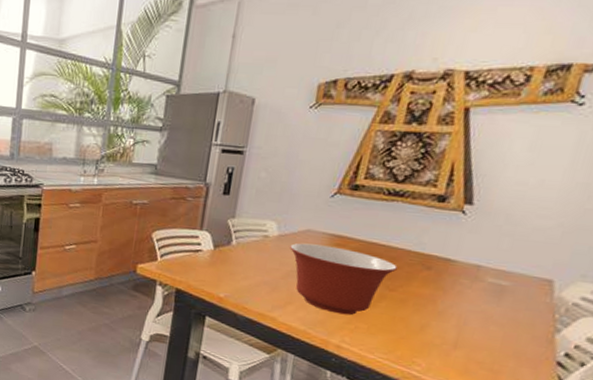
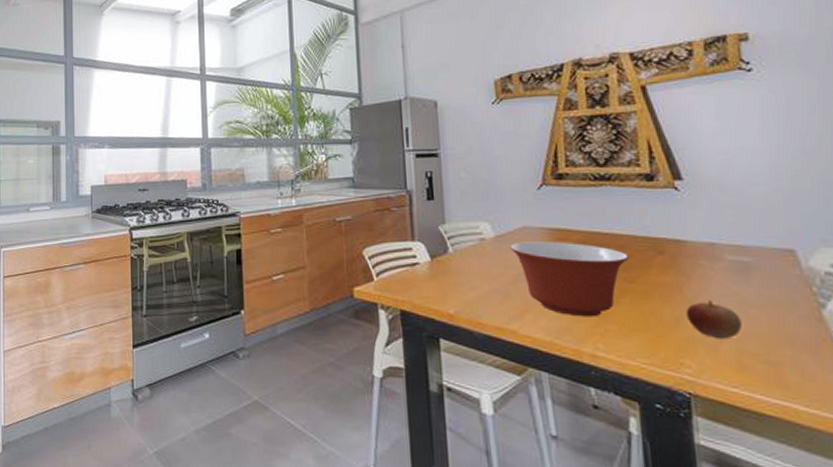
apple: none [431,313,481,348] -> present [685,300,742,340]

